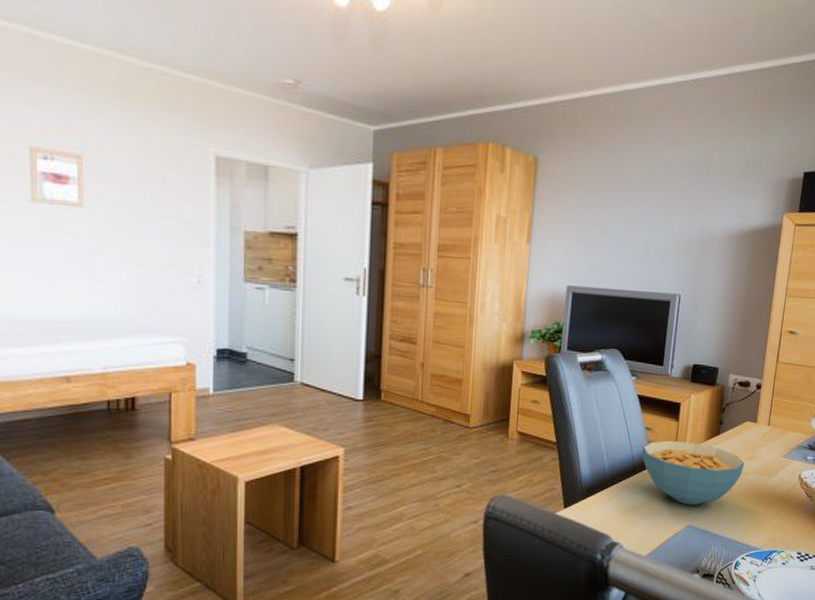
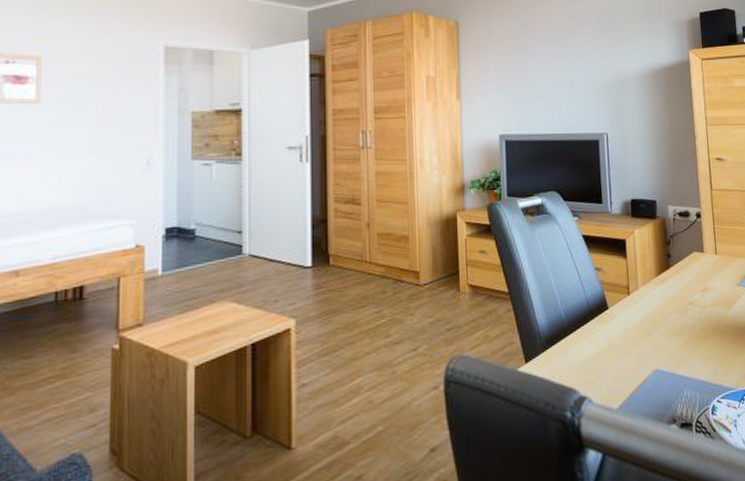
cereal bowl: present [642,440,745,505] -> none [595,278,701,347]

